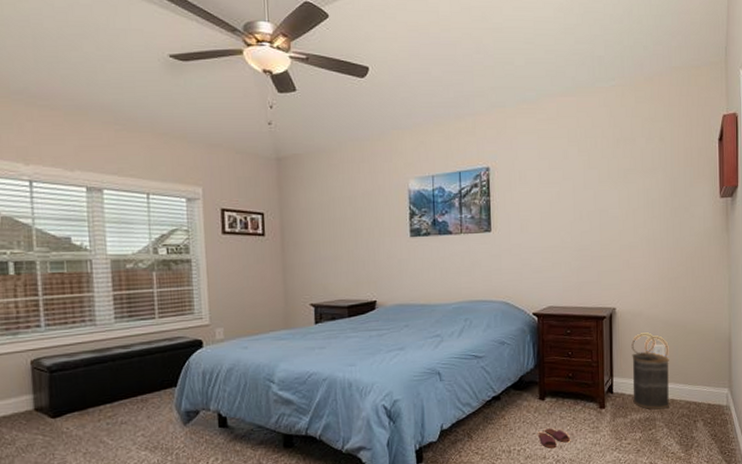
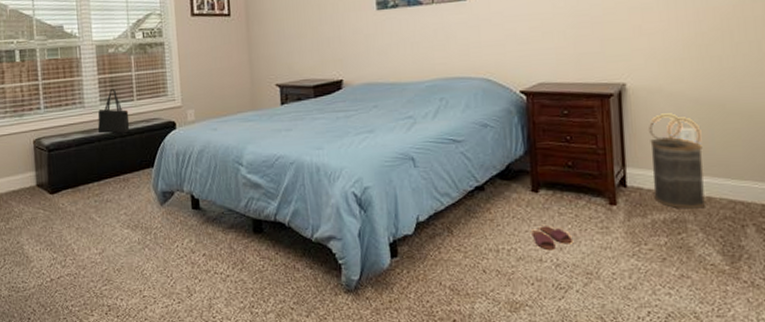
tote bag: none [111,306,150,353] -> present [97,89,130,134]

